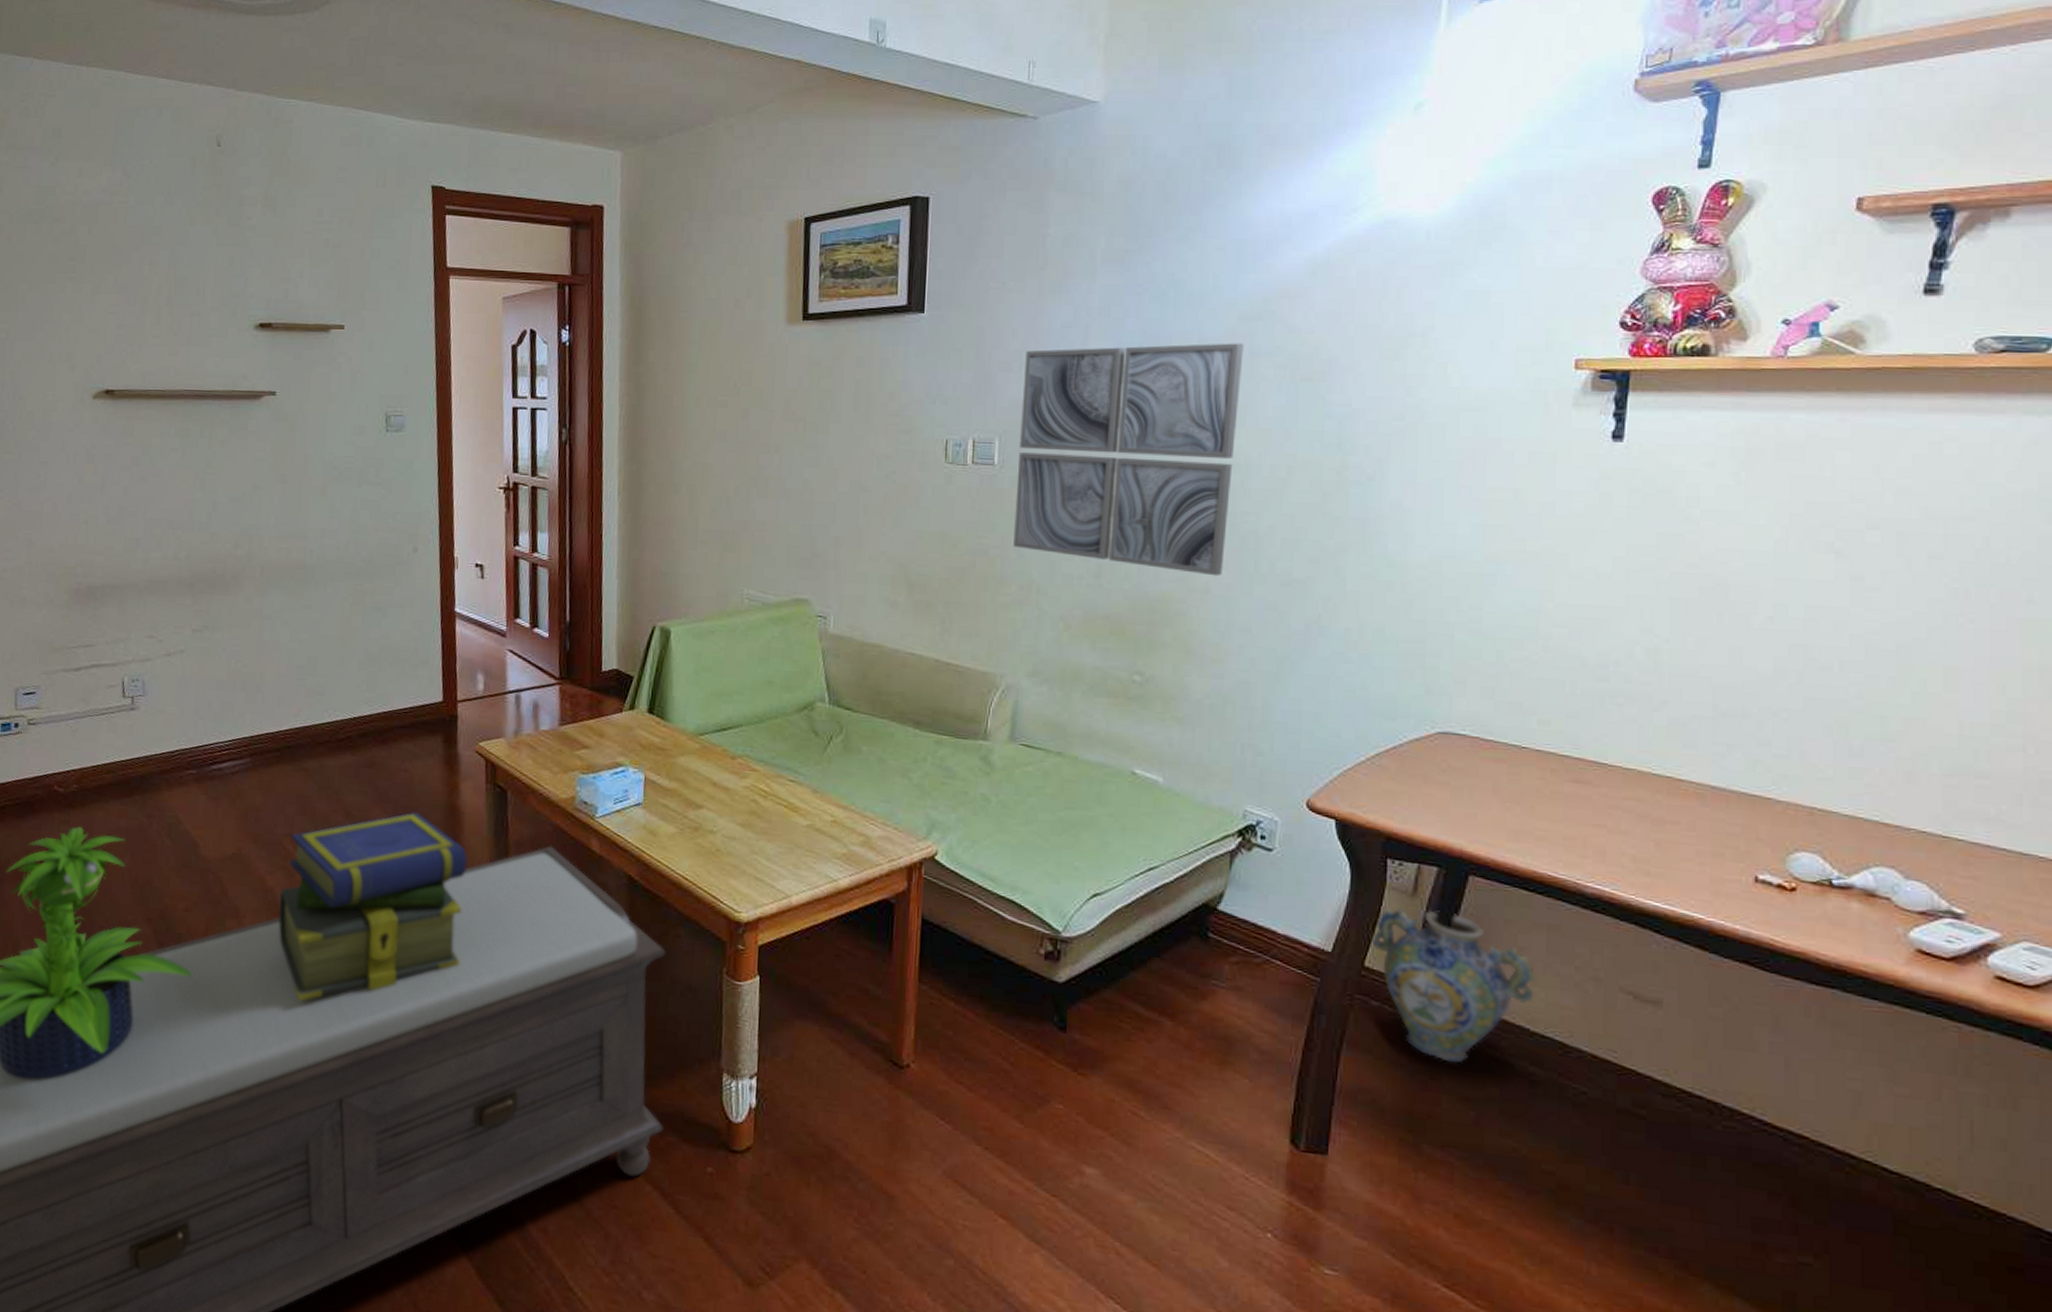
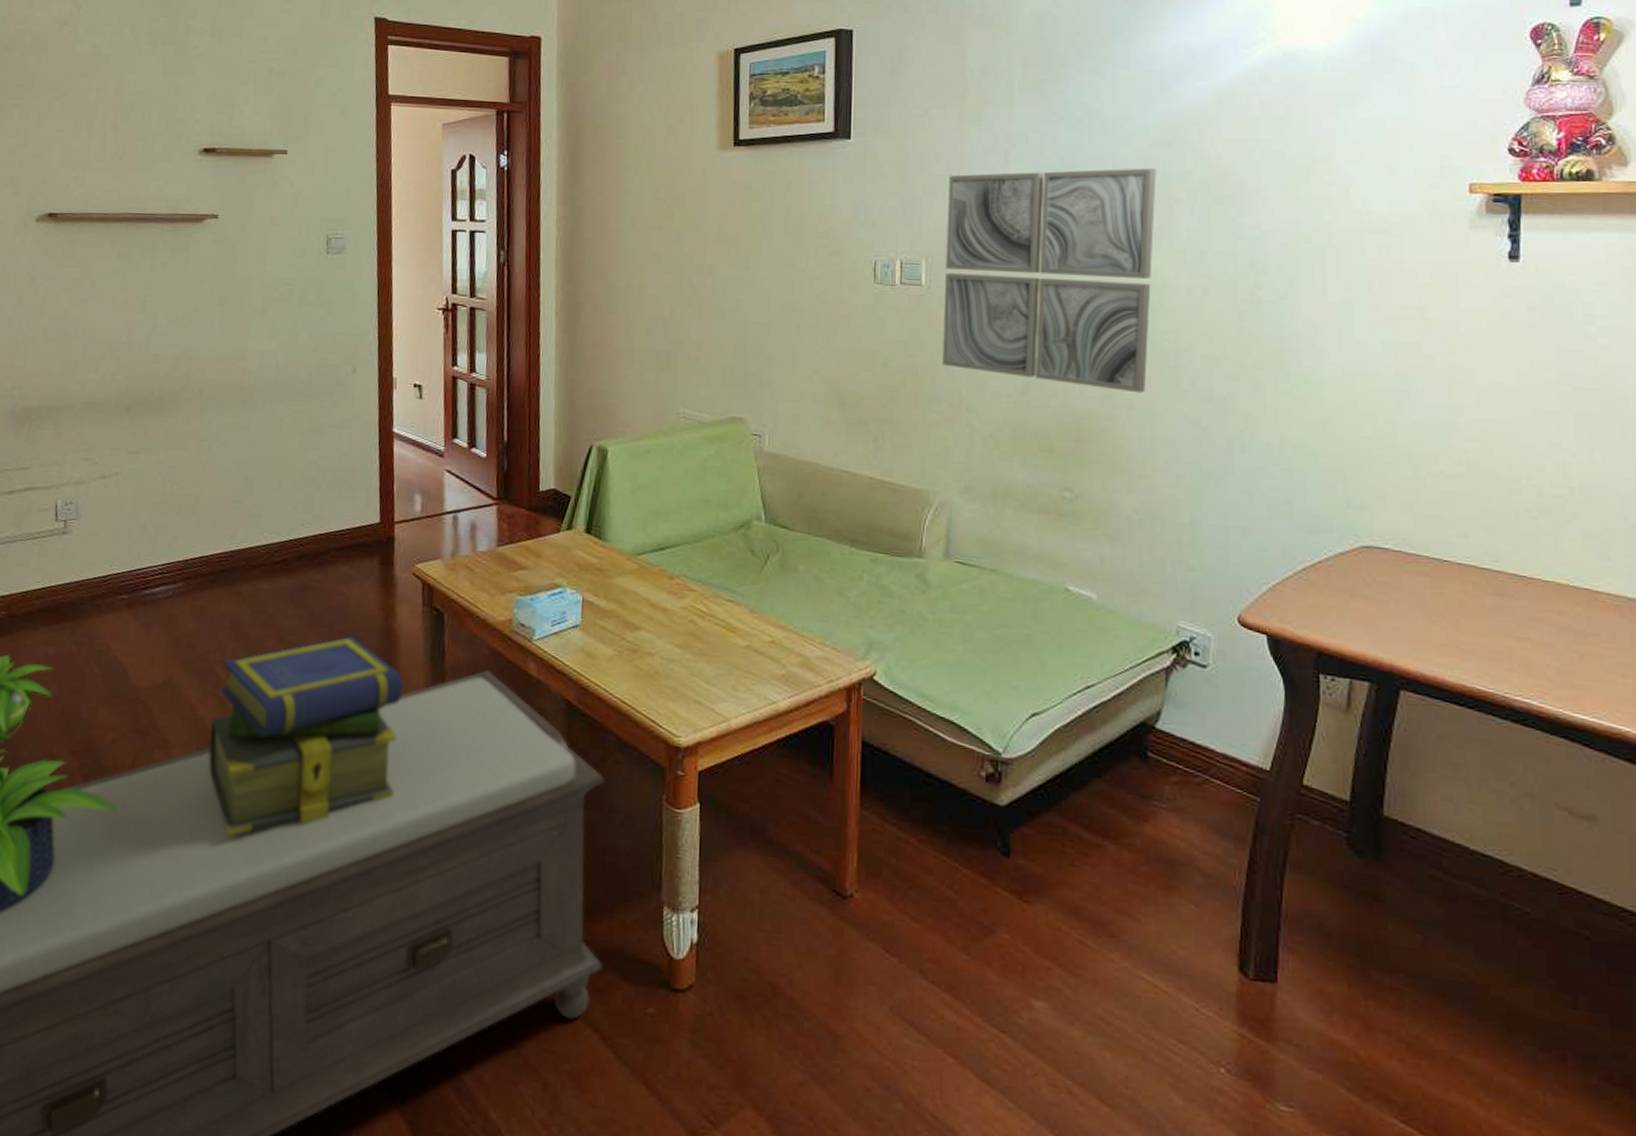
ceramic jug: present [1371,907,1536,1063] -> none [1308,723,1473,884]

